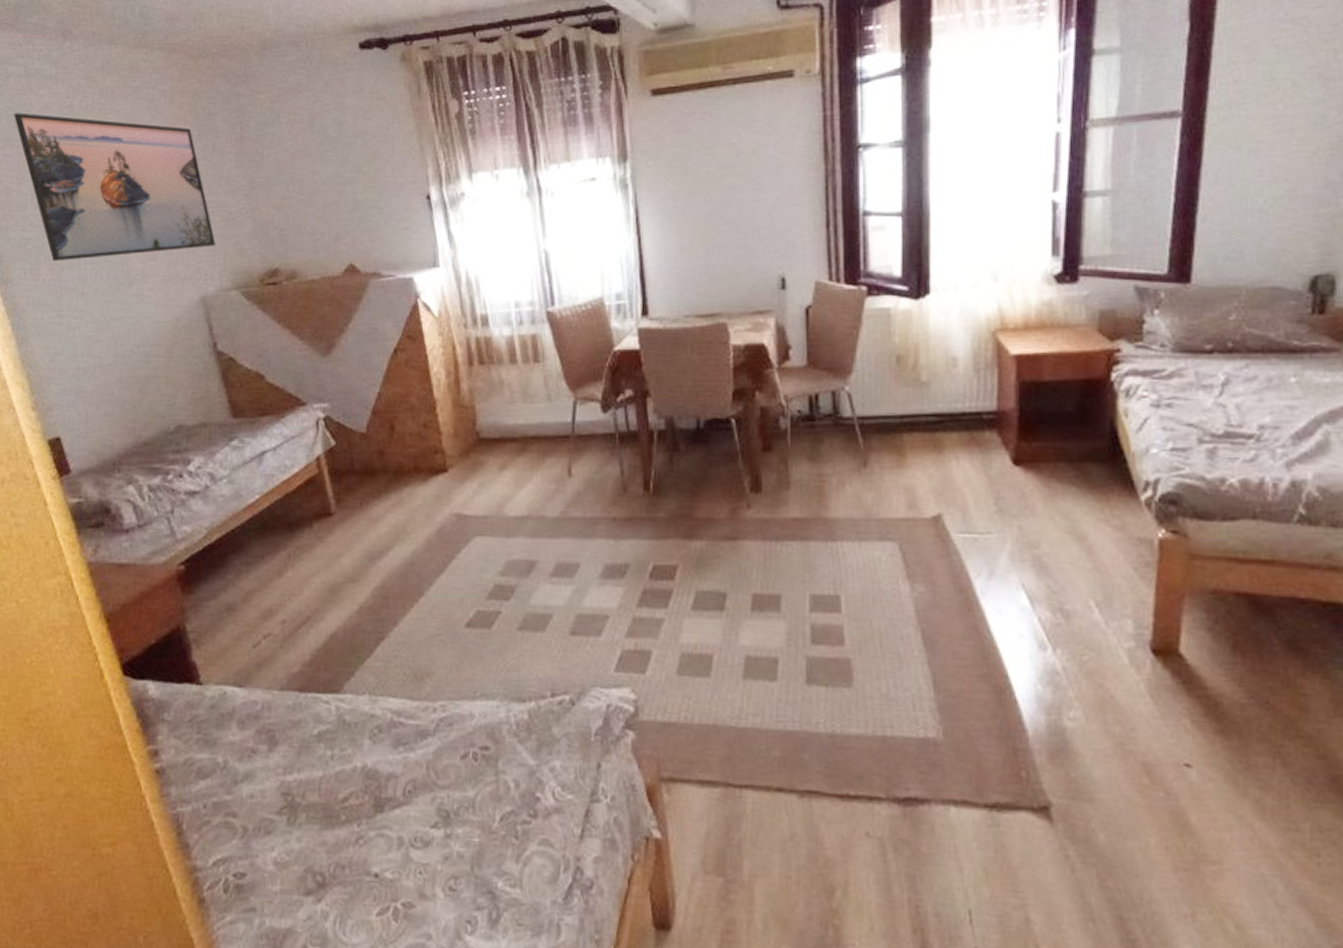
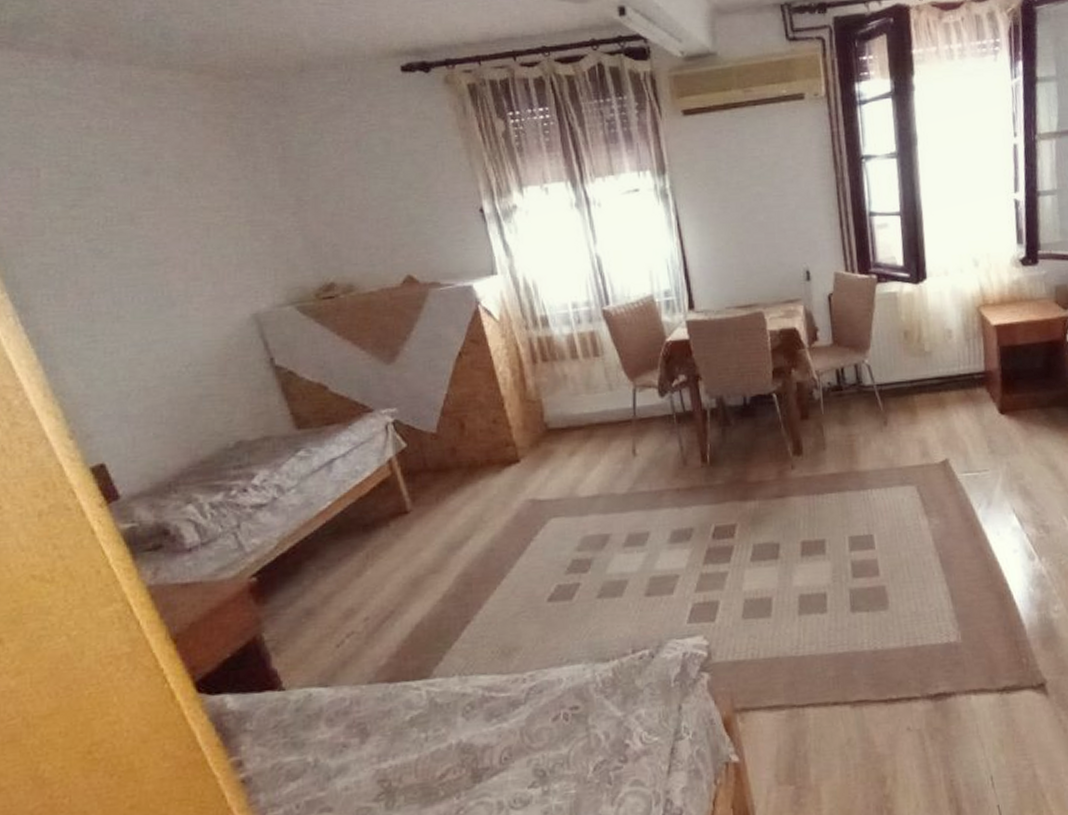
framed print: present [13,112,216,262] -> none [20,134,264,287]

